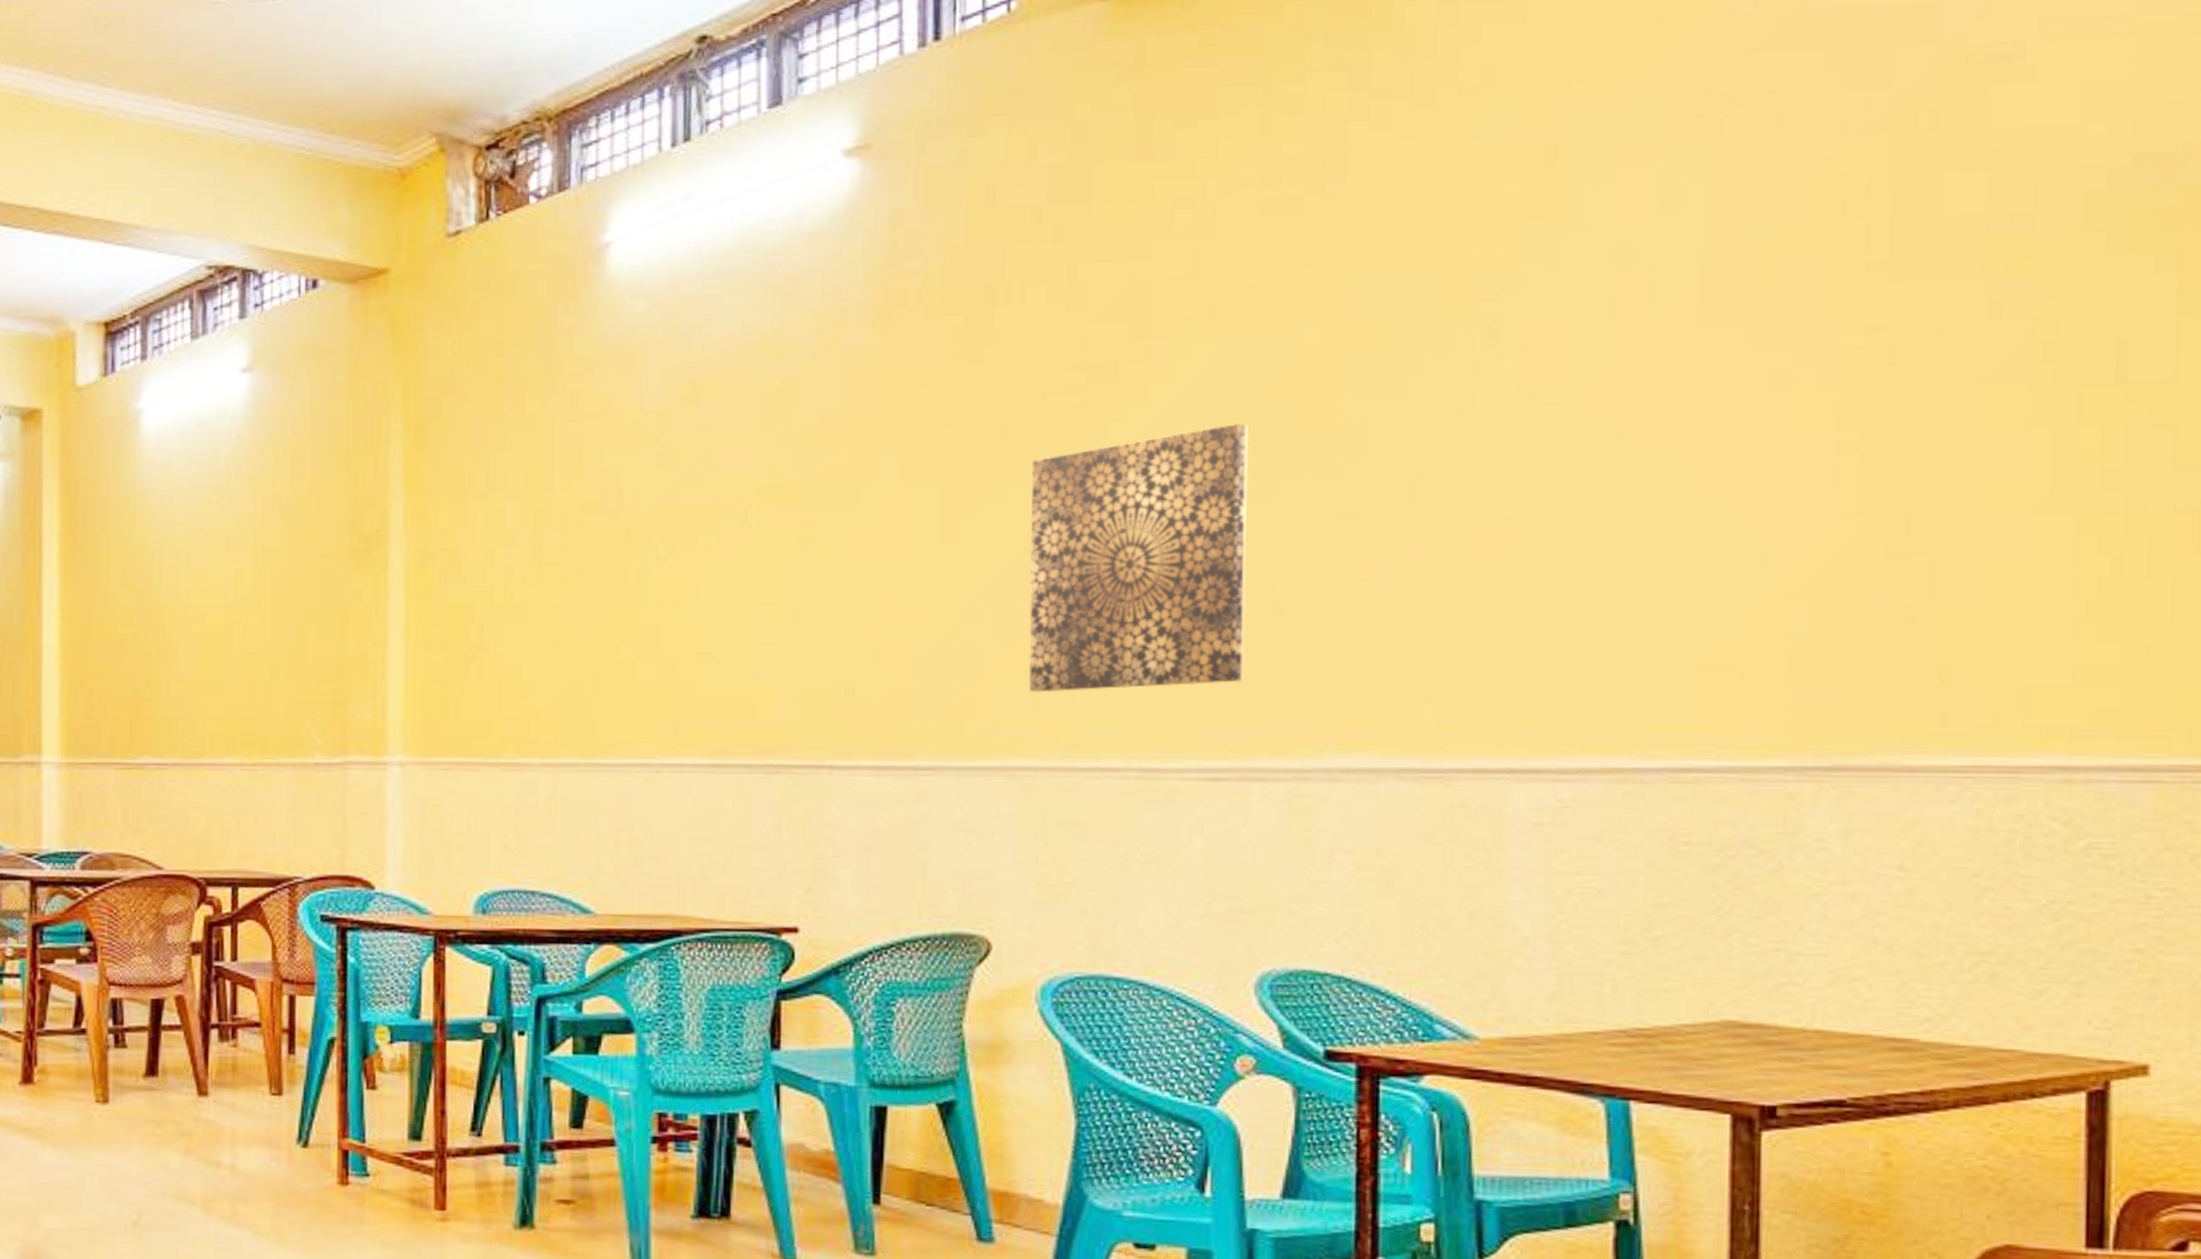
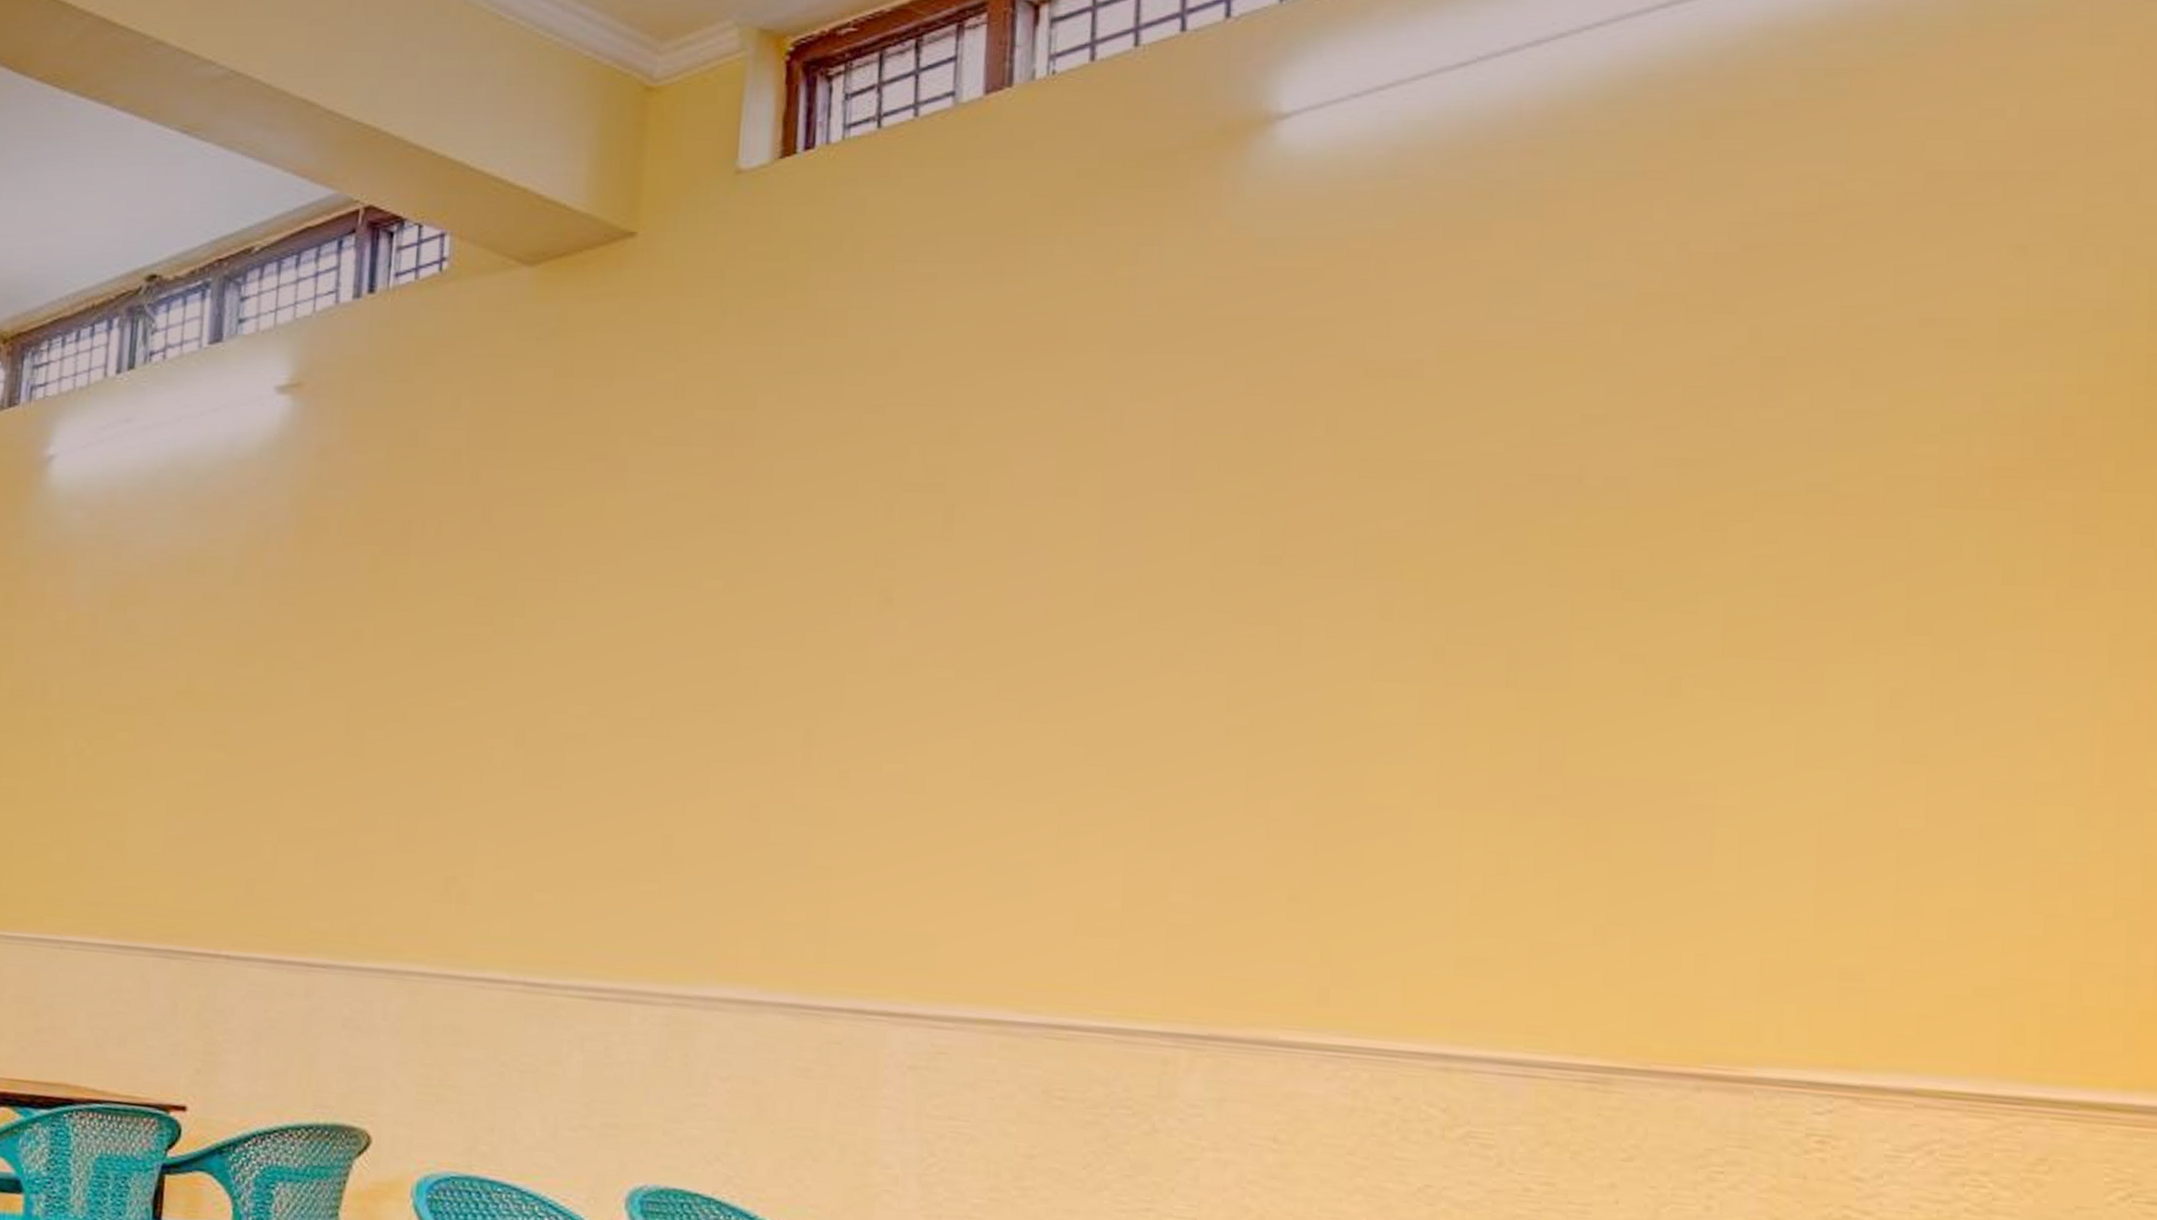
wall art: present [1029,423,1249,692] -> none [423,664,648,909]

